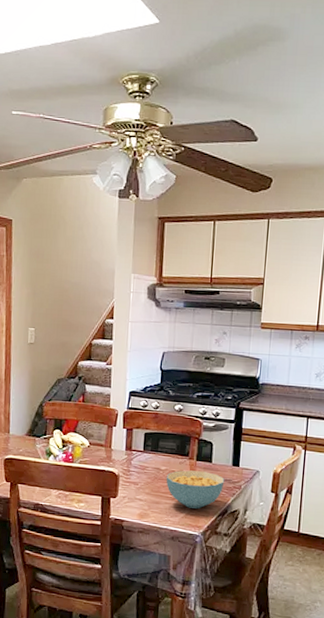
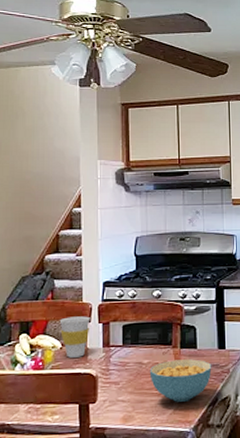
cup: none [88,419,116,456] -> present [59,316,90,358]

